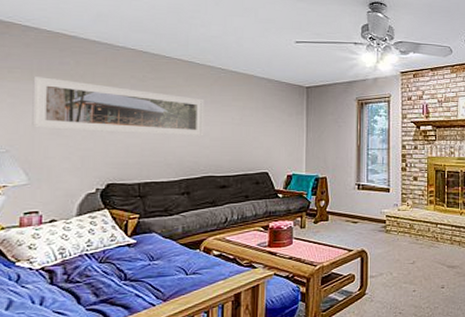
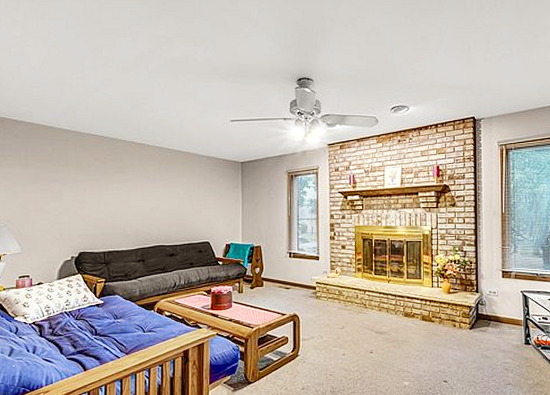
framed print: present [32,75,205,136] -> none [22,161,155,210]

